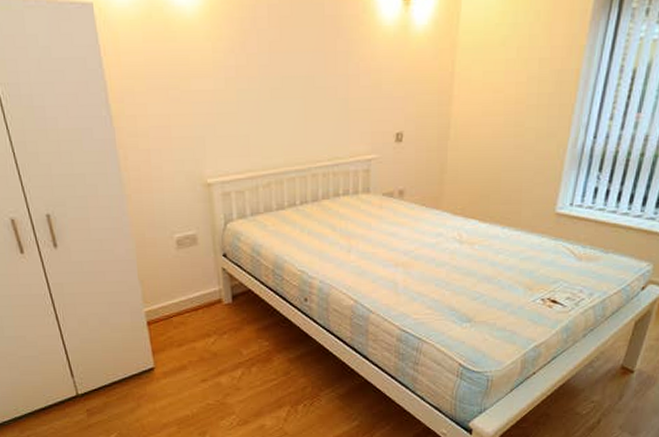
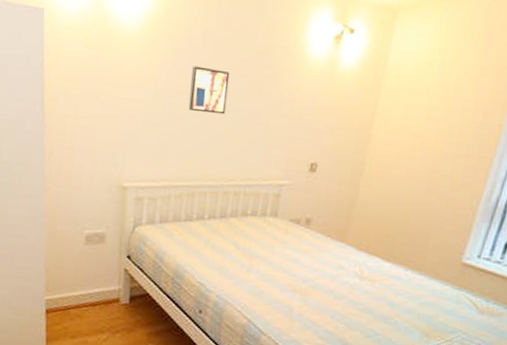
wall art: none [261,46,302,95] -> present [188,66,230,115]

